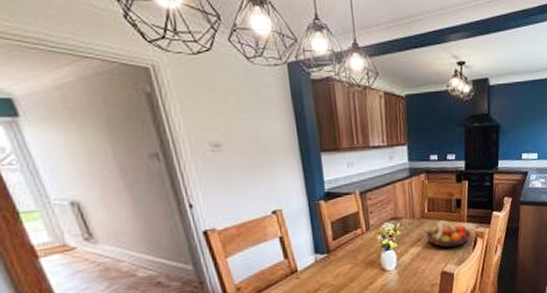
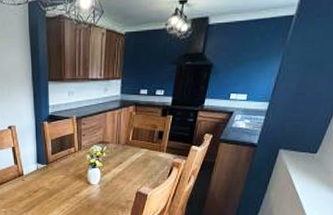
fruit bowl: present [422,220,472,248] -> none [125,148,169,173]

